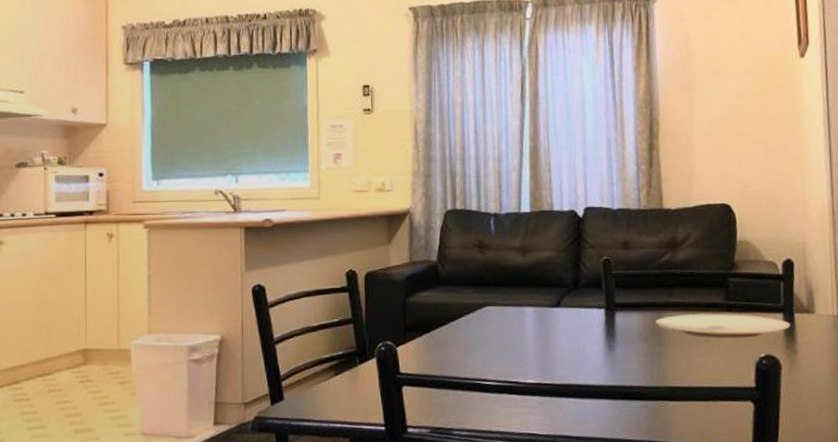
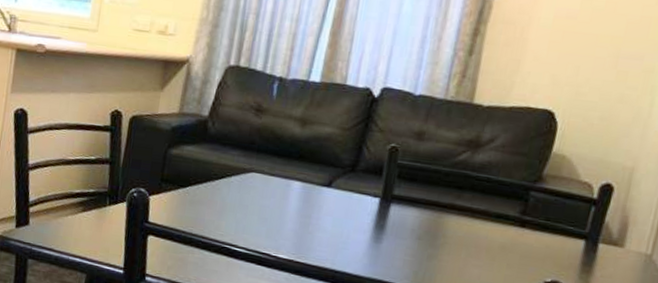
plate: present [656,313,791,339] -> none [434,219,591,260]

